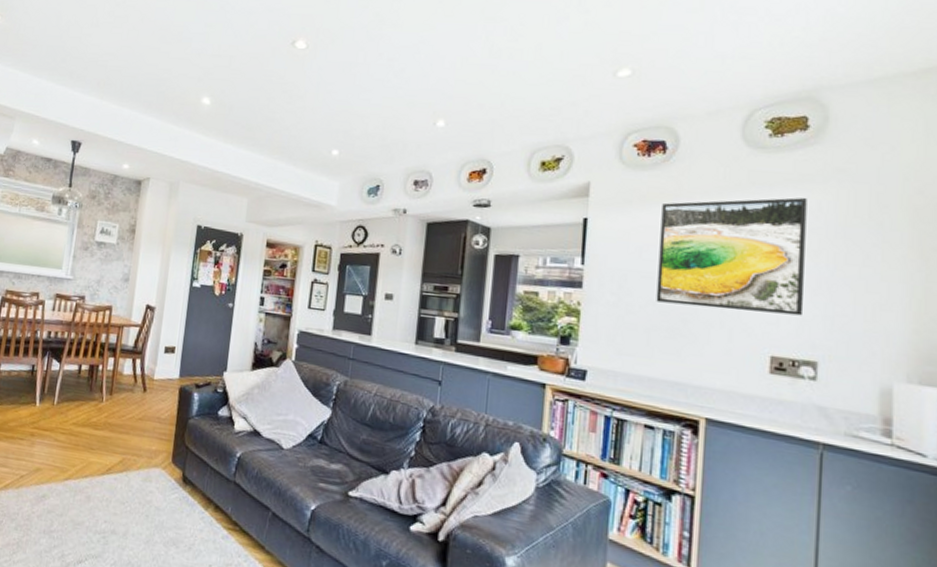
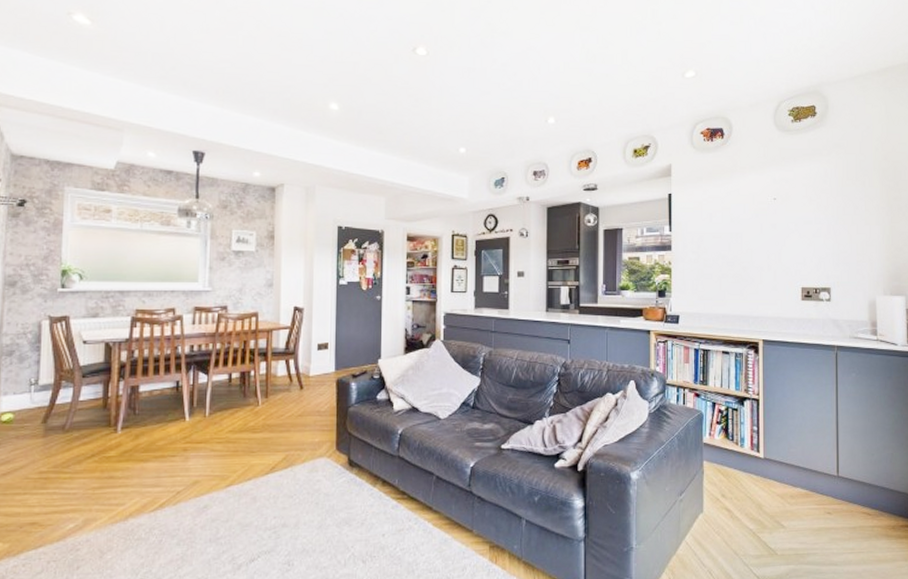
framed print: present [656,197,807,316] -> none [724,167,820,256]

